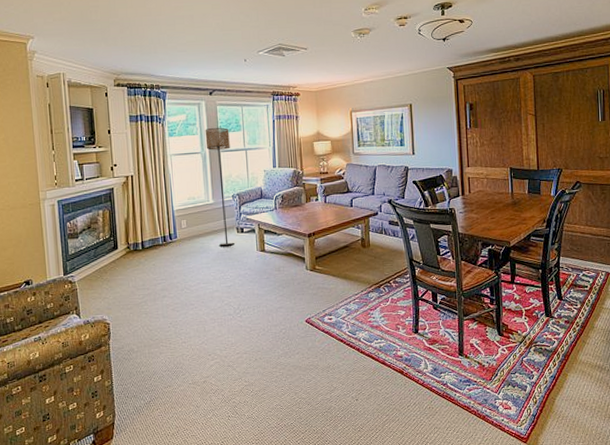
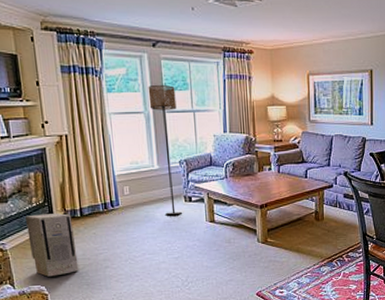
air purifier: none [93,247,139,306] -> present [25,213,79,277]

